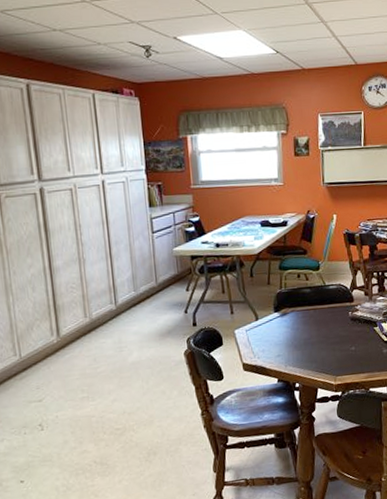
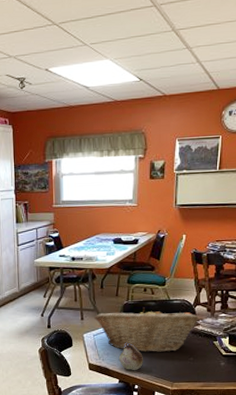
fruit basket: none [245,295,357,346] -> present [94,307,199,353]
fruit: none [275,337,303,368] -> present [118,343,143,371]

